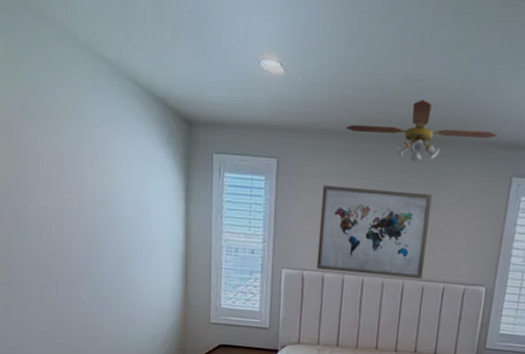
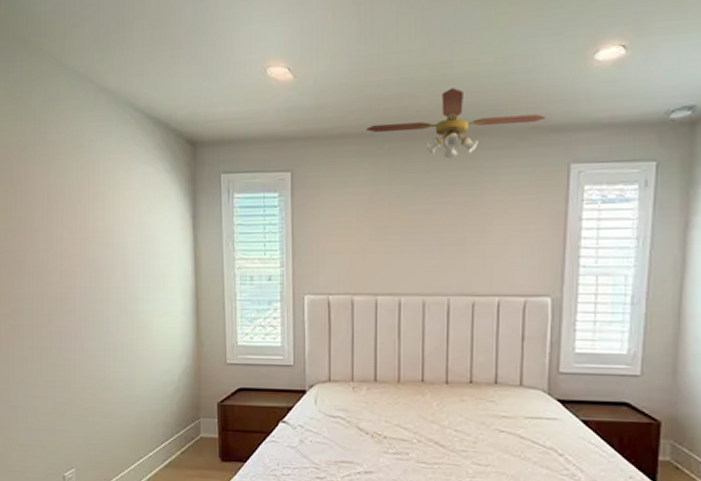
wall art: present [316,185,433,279] -> none [344,193,474,293]

